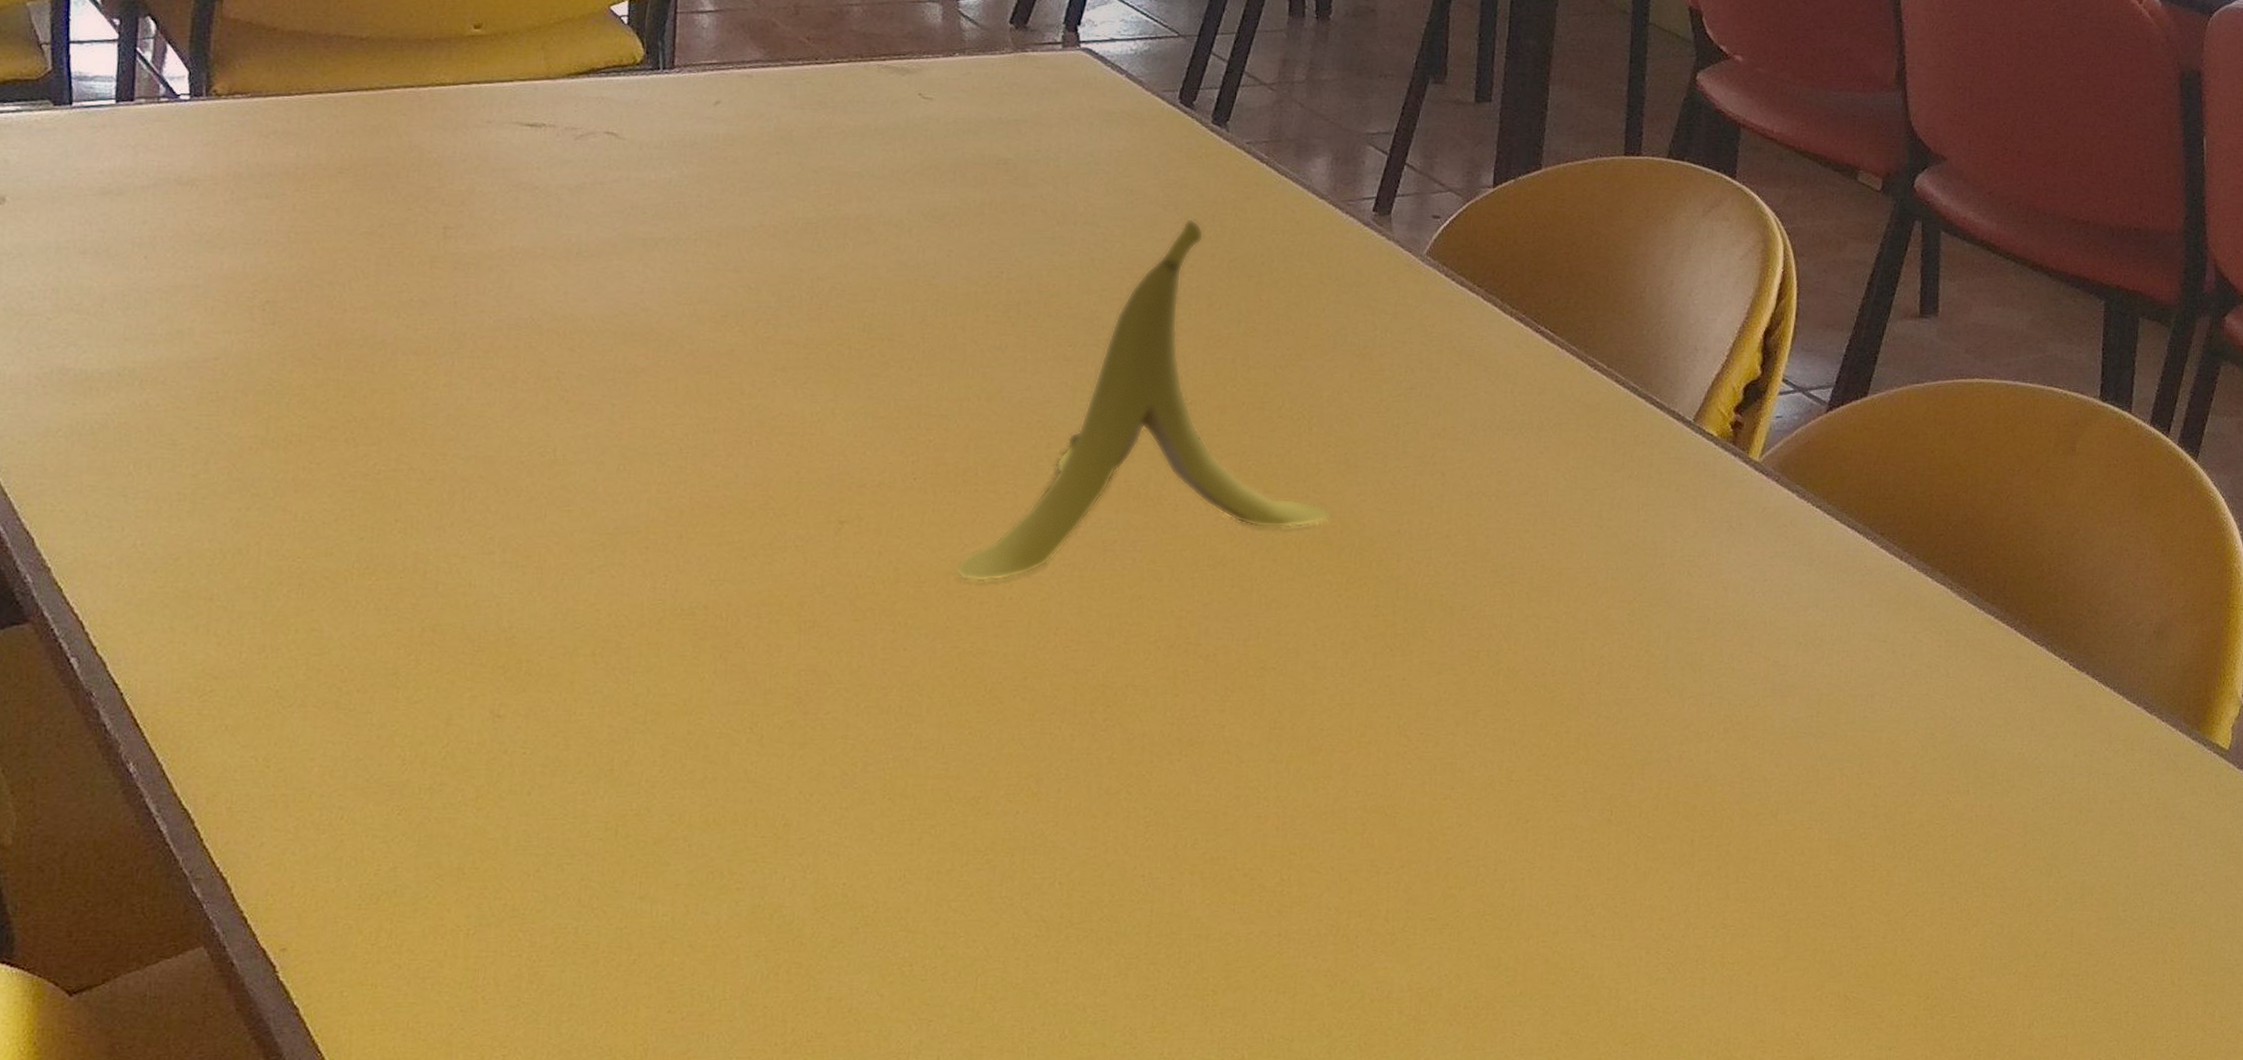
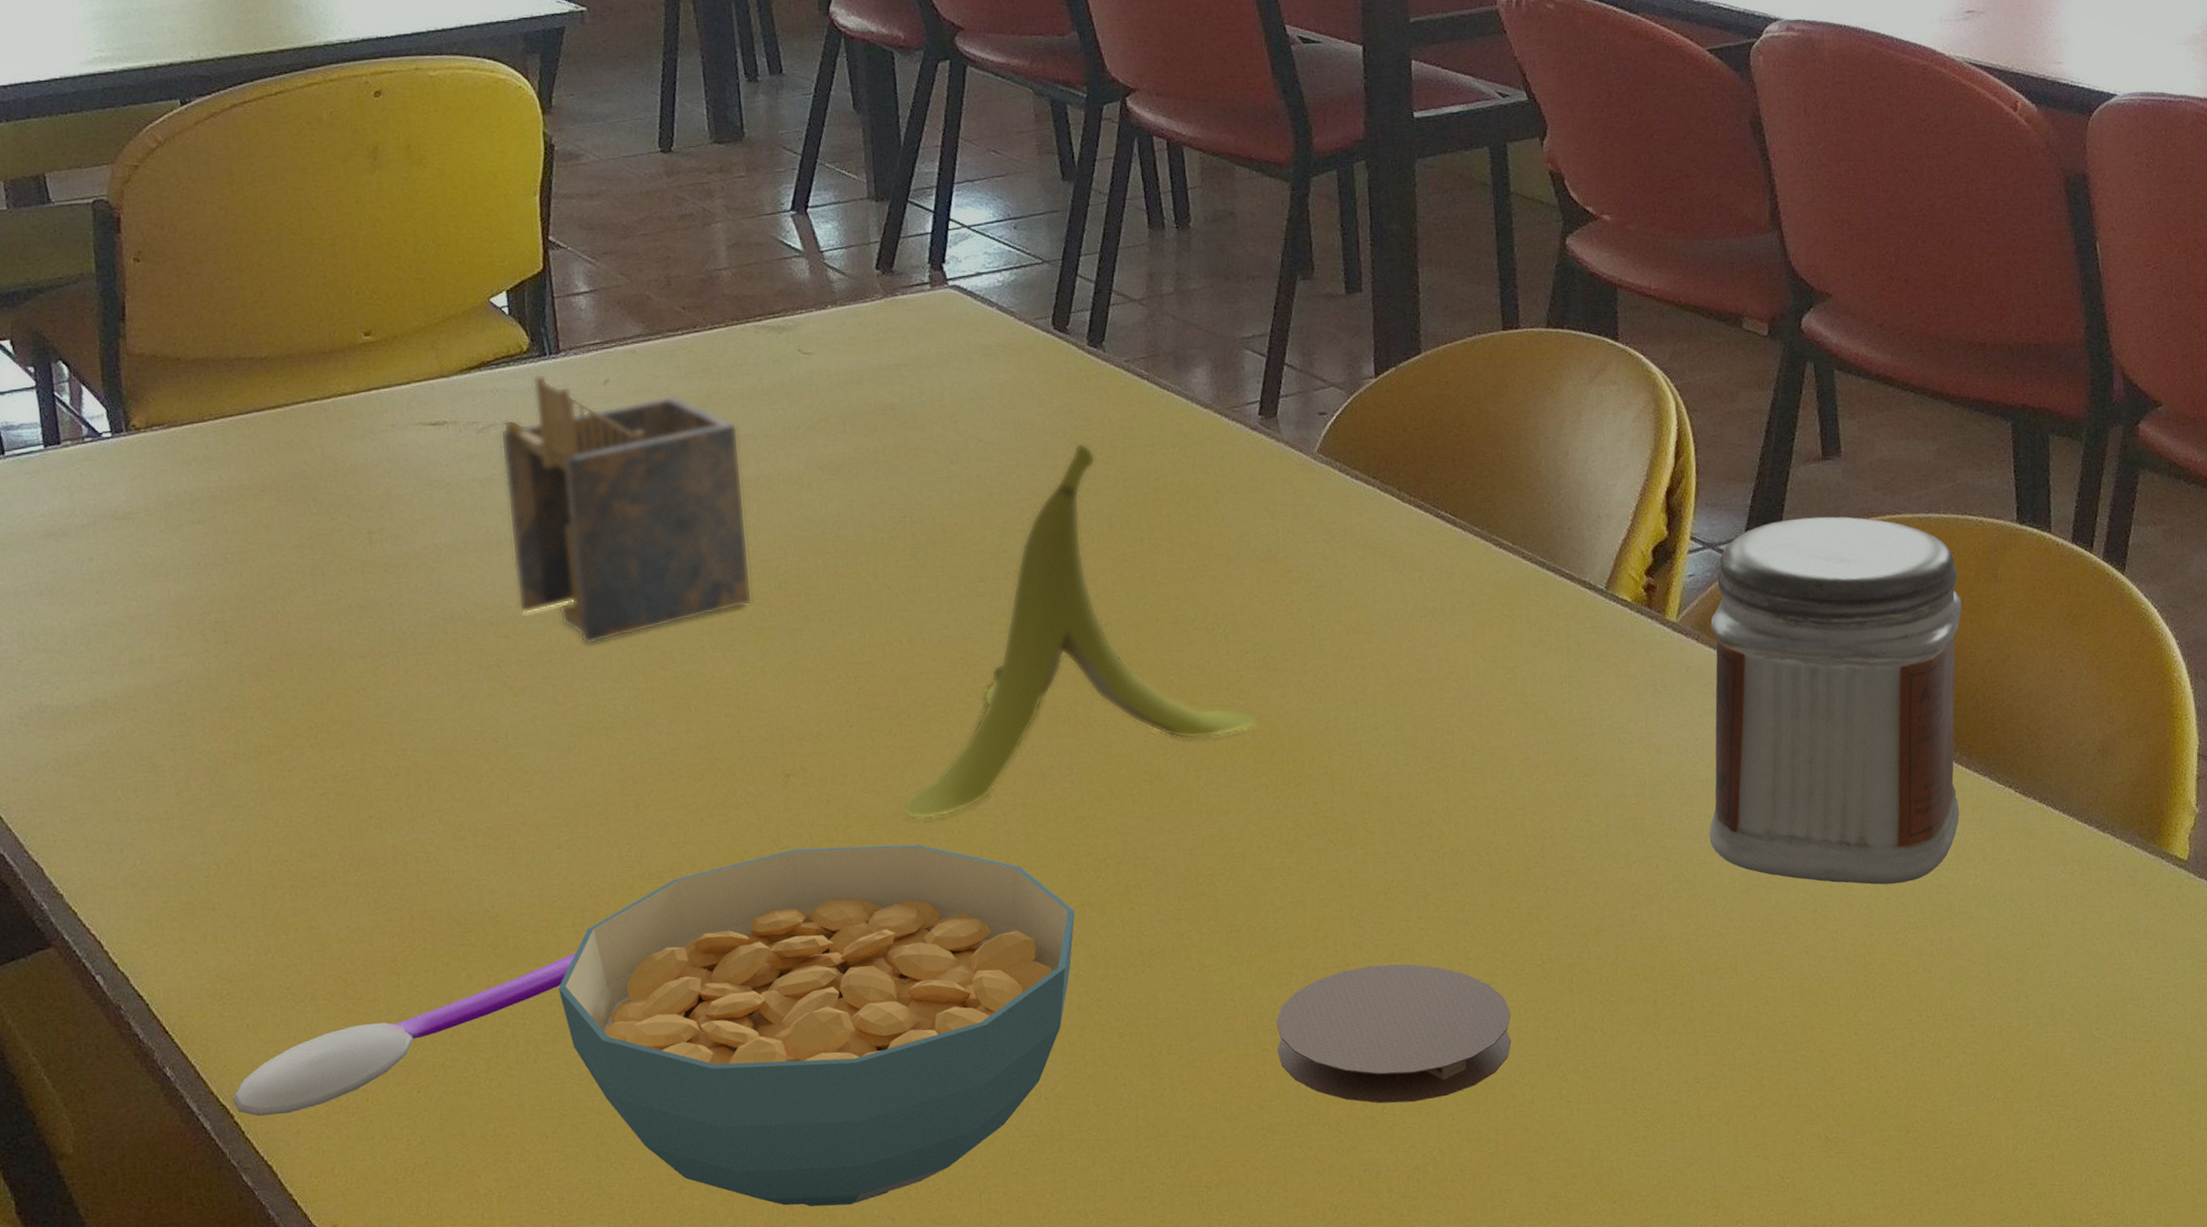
spoon: none [196,684,591,825] -> present [232,953,576,1117]
cereal bowl: none [565,598,1118,976] -> present [558,844,1075,1207]
napkin holder: none [589,86,845,367] -> present [499,373,753,645]
coaster: none [1304,777,1547,922] -> present [1276,964,1512,1104]
jar: none [1765,372,2038,746] -> present [1709,516,1962,885]

